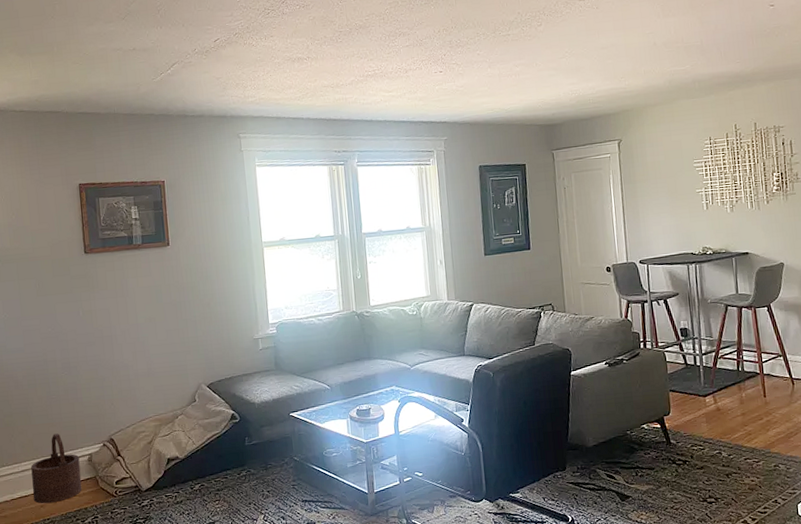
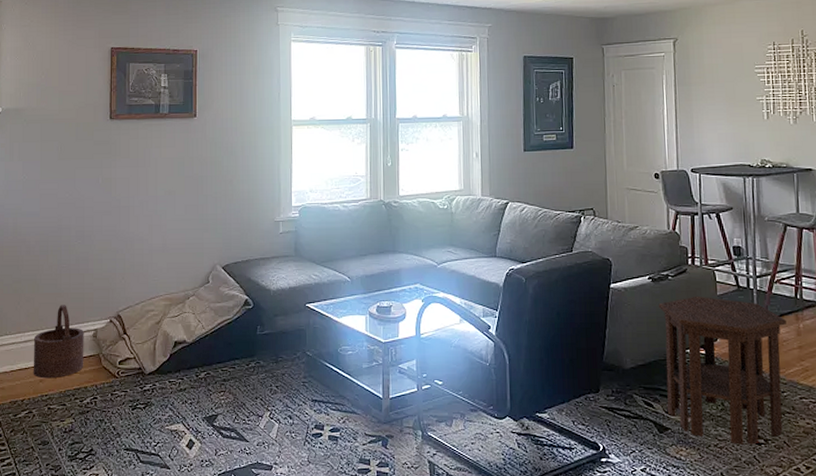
side table: none [615,375,731,505] -> present [658,296,786,445]

